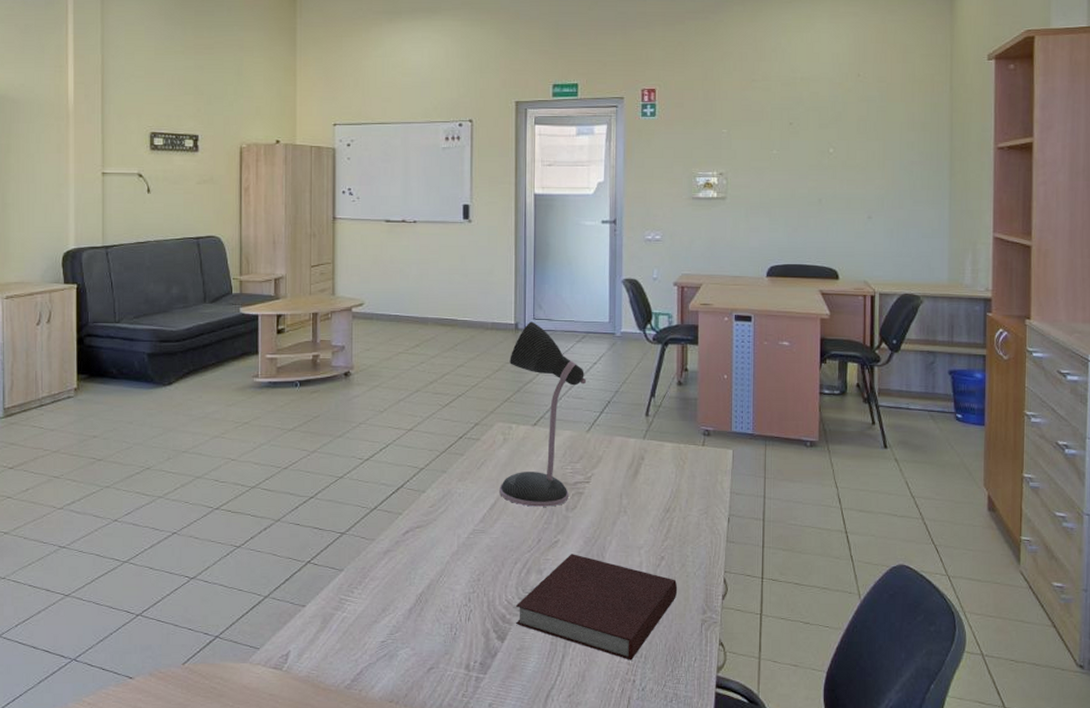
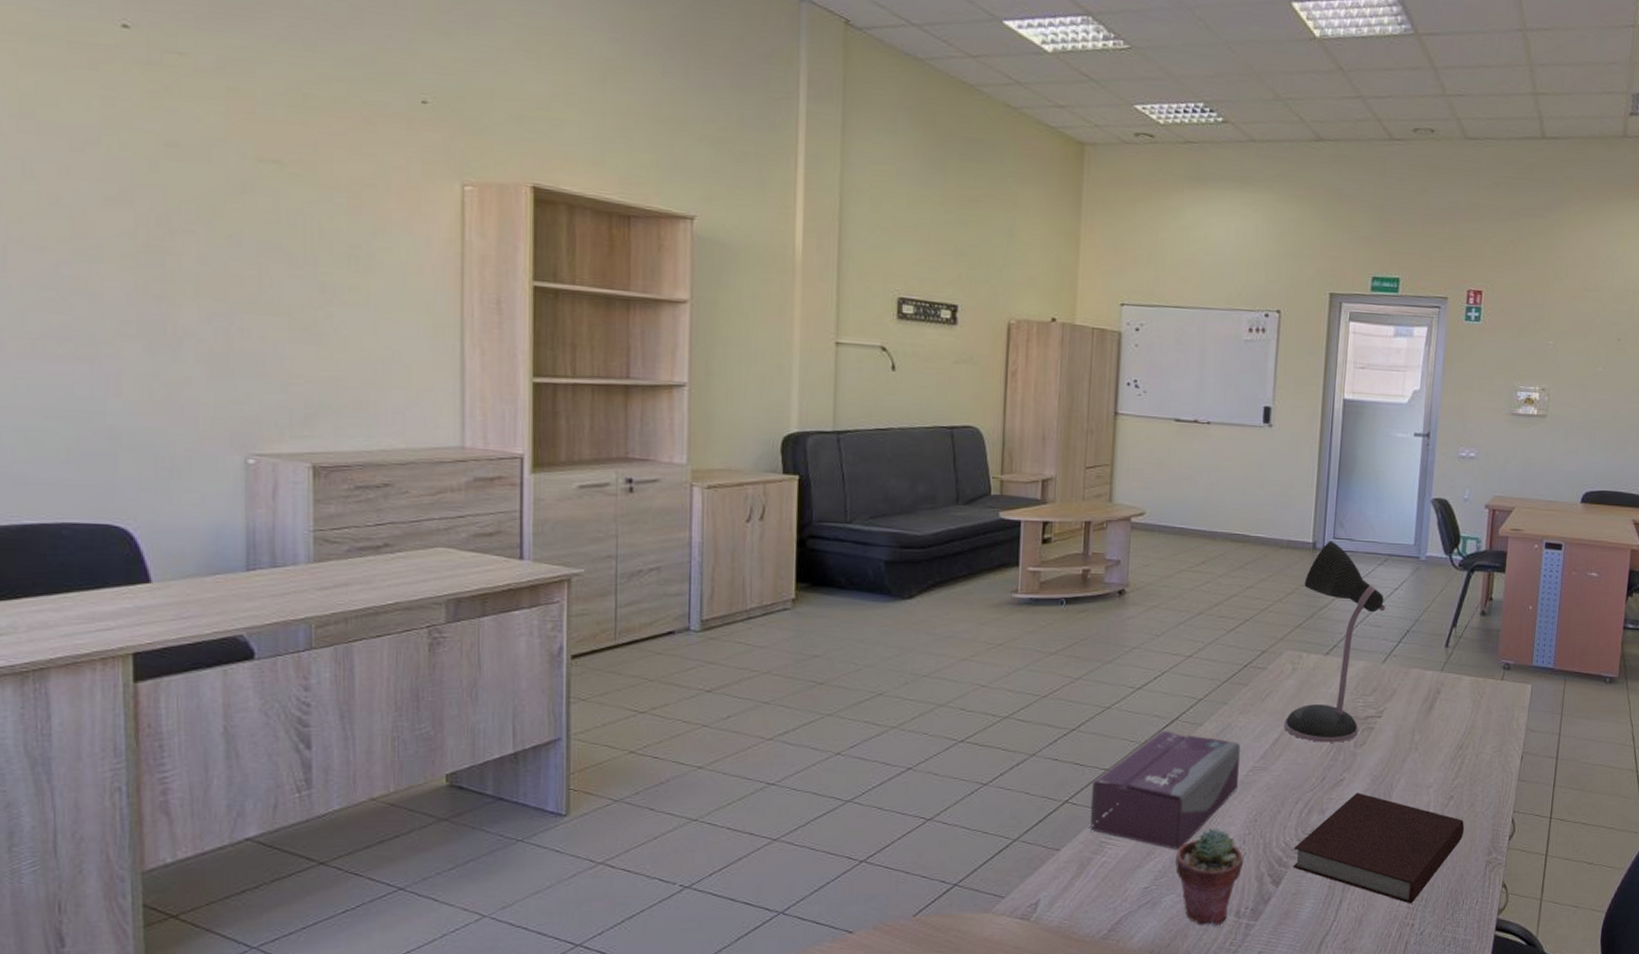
tissue box: none [330,497,461,607] -> present [1090,730,1240,850]
potted succulent: none [408,587,470,678] -> present [1175,828,1244,926]

